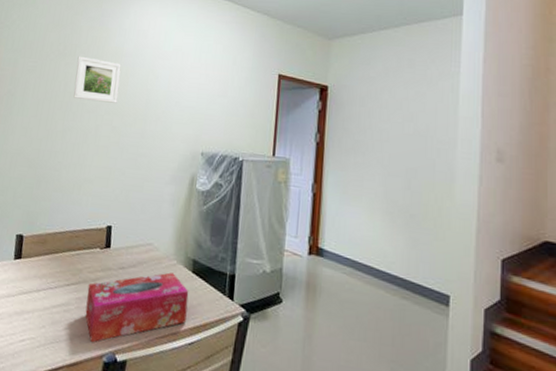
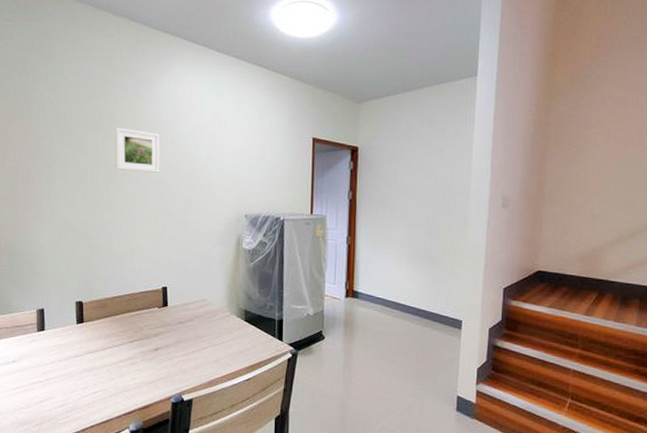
tissue box: present [85,272,189,343] -> none [150,323,243,388]

